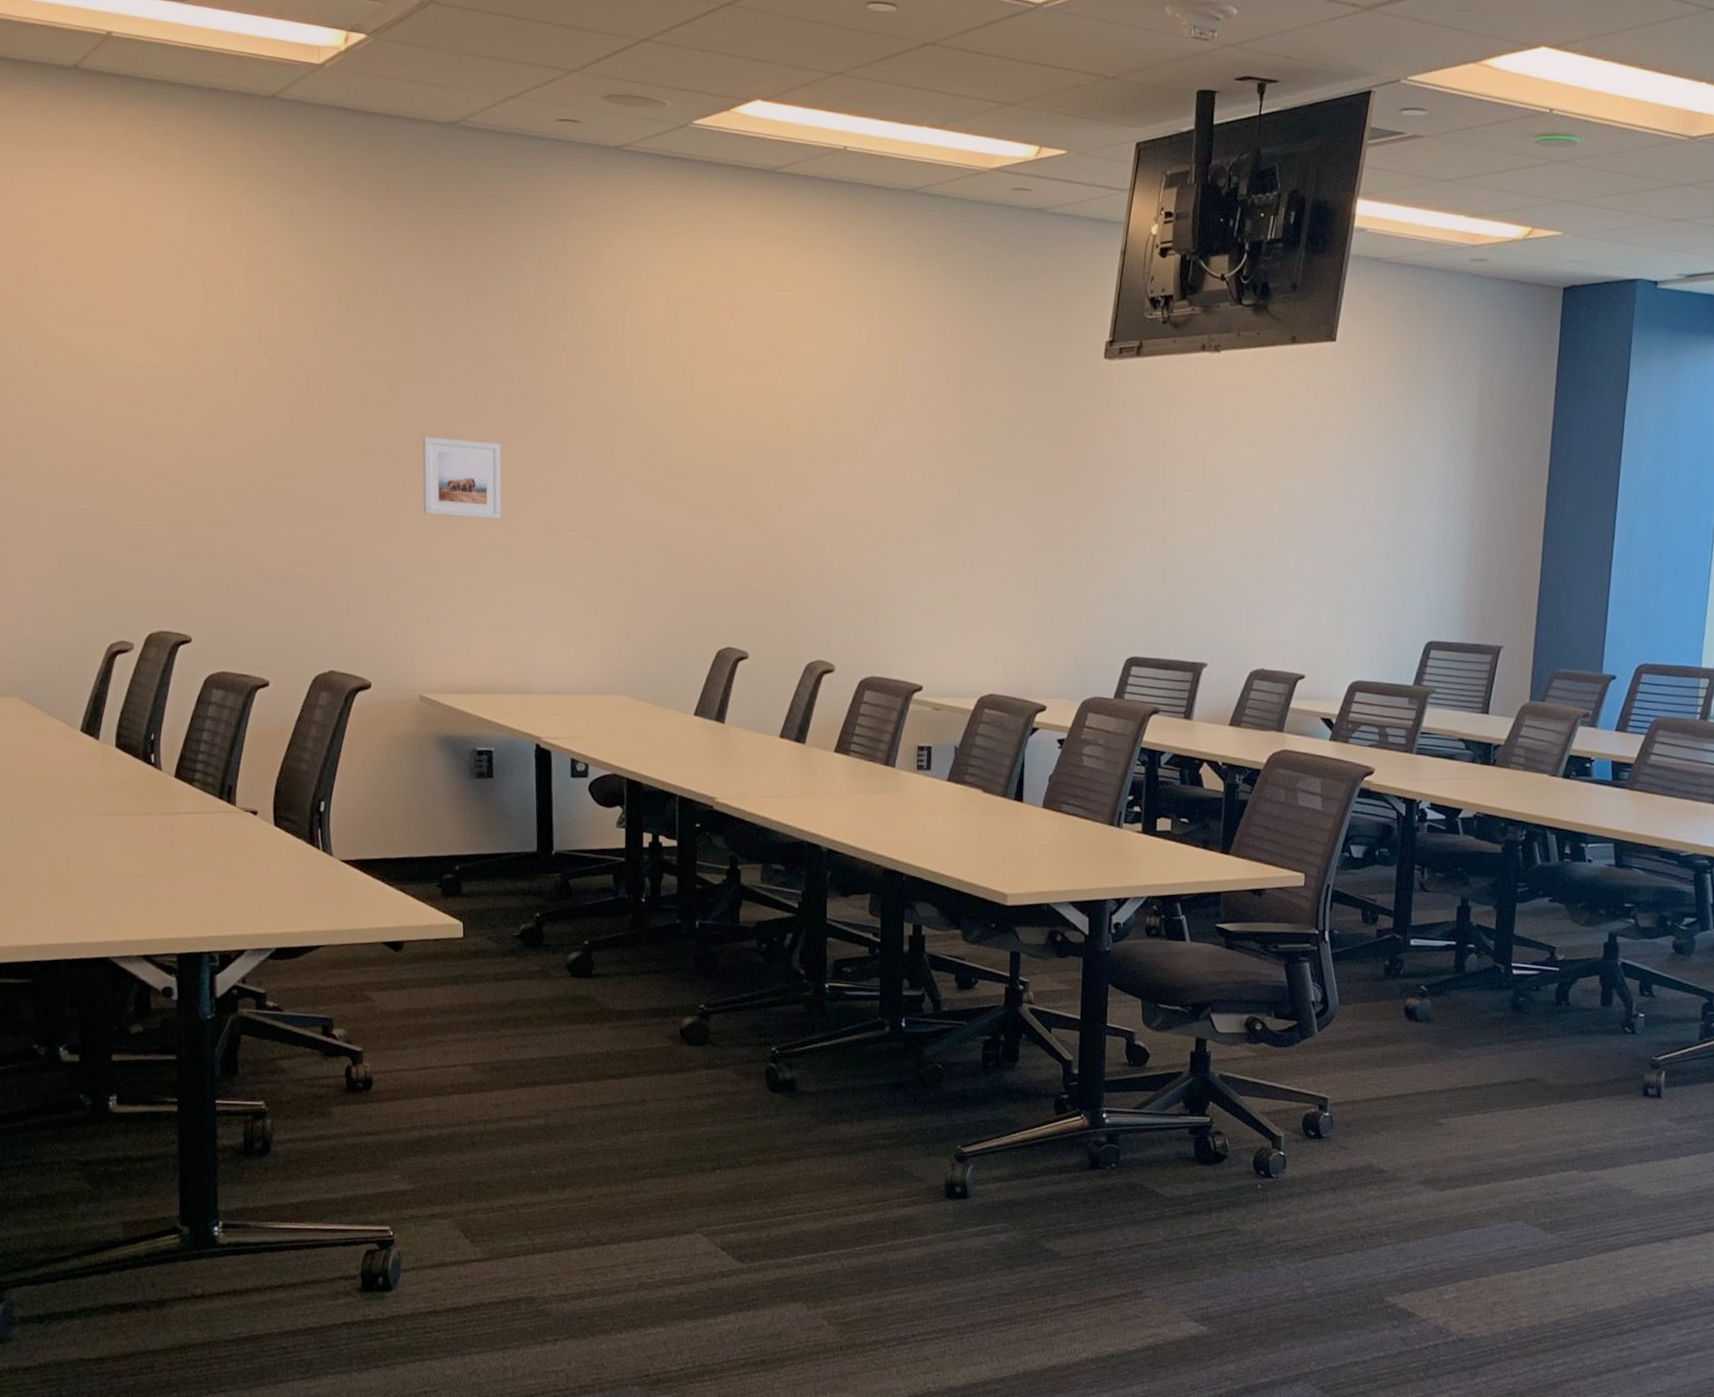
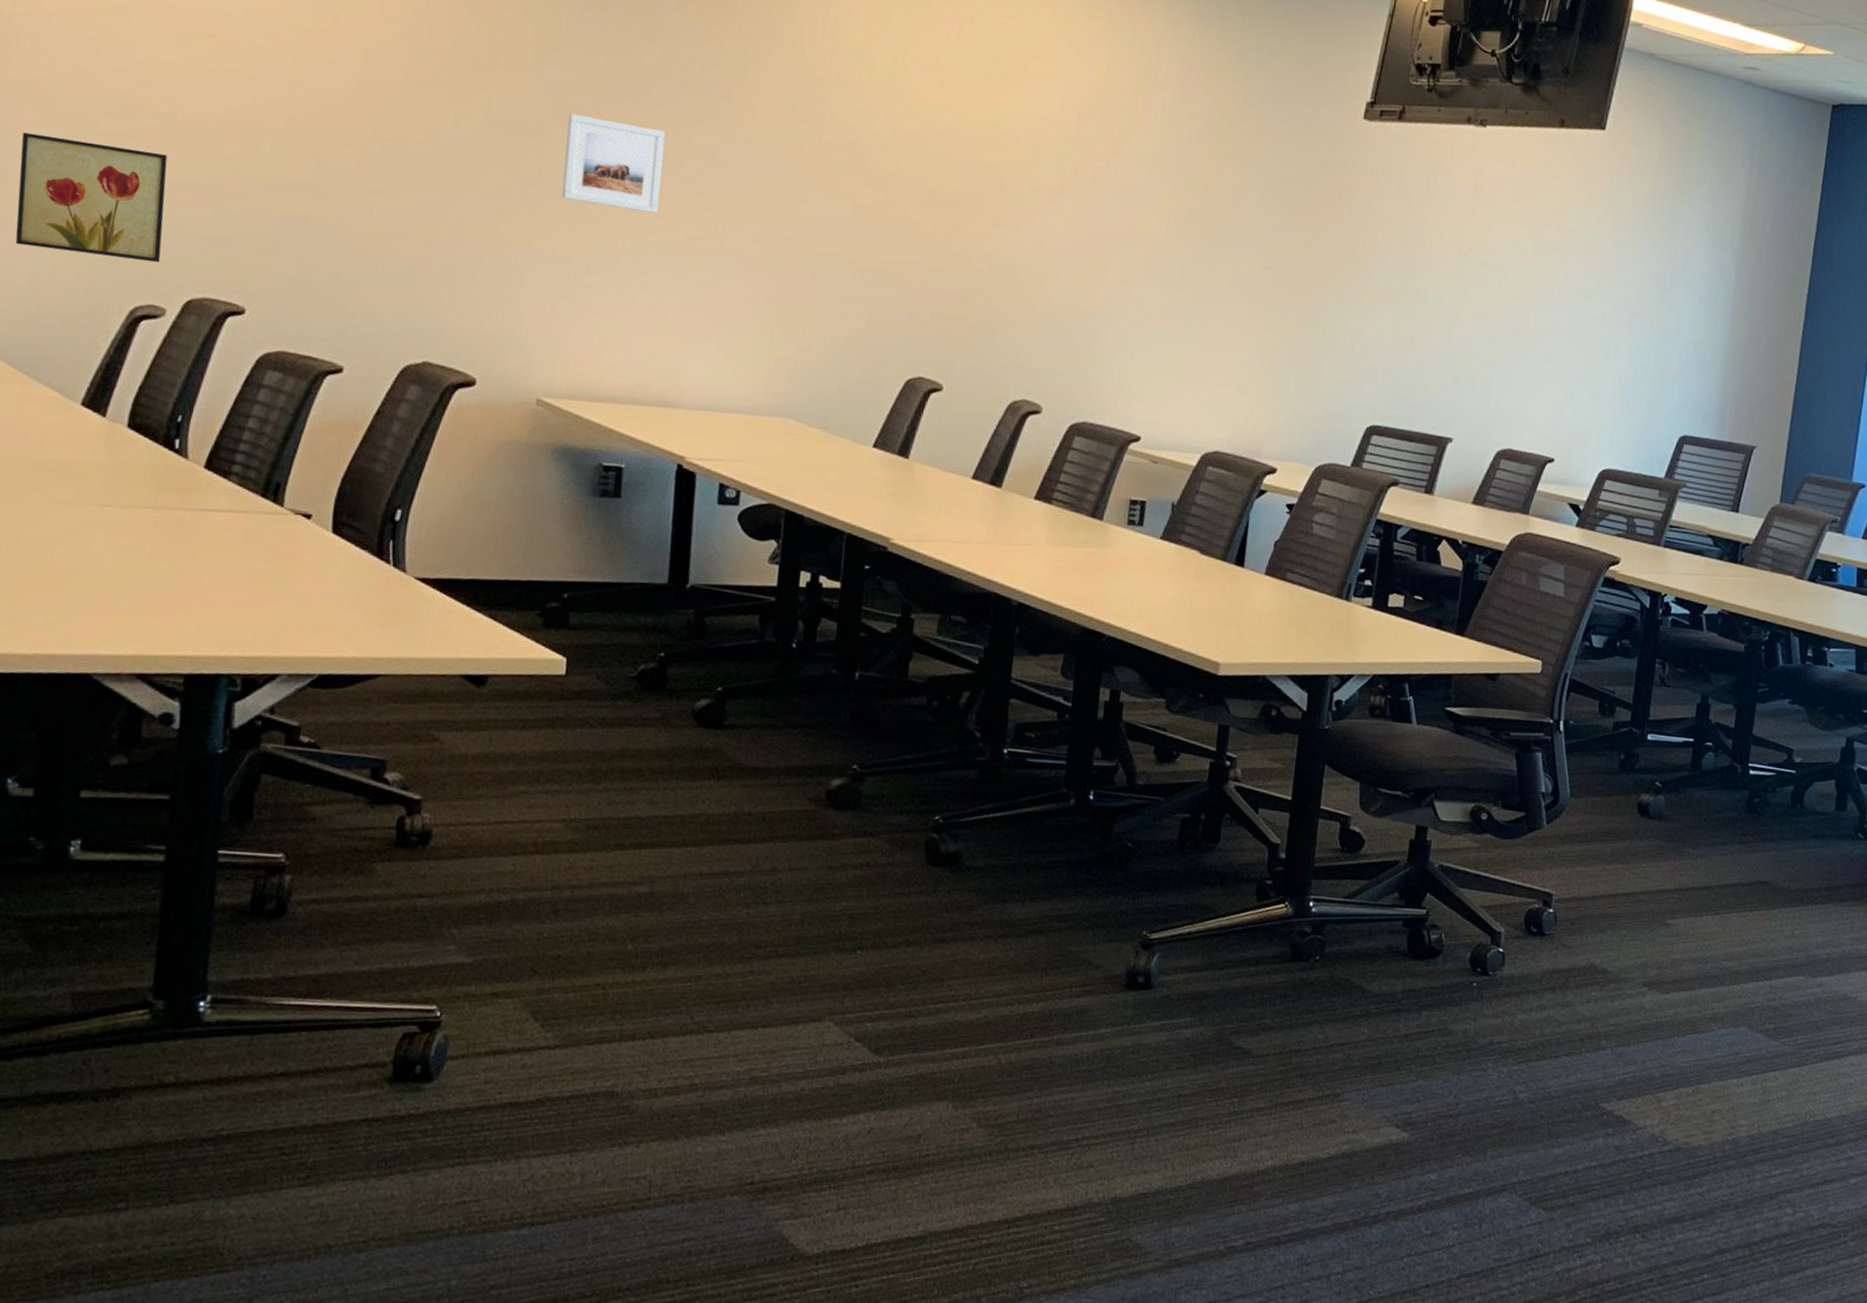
wall art: none [15,503,125,604] -> present [15,132,168,262]

